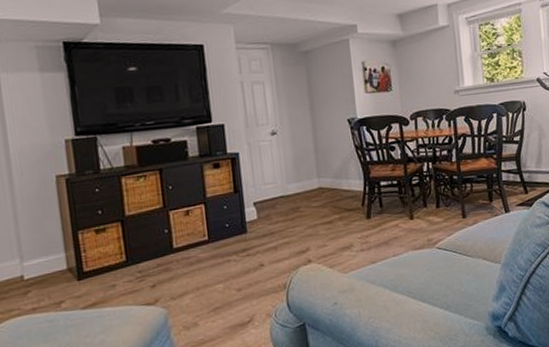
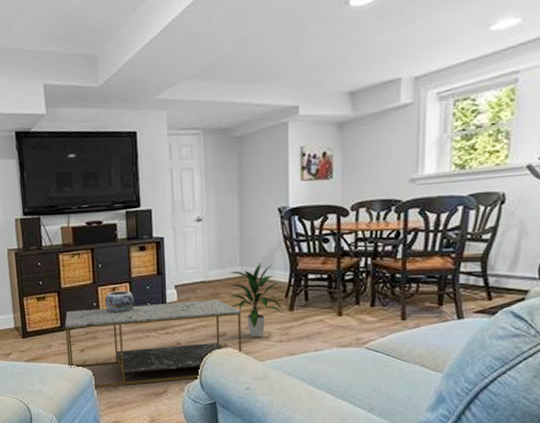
coffee table: none [131,213,327,328] -> present [64,299,242,388]
decorative bowl: none [177,212,211,239] -> present [104,290,134,313]
indoor plant: none [307,173,362,249] -> present [229,263,283,338]

